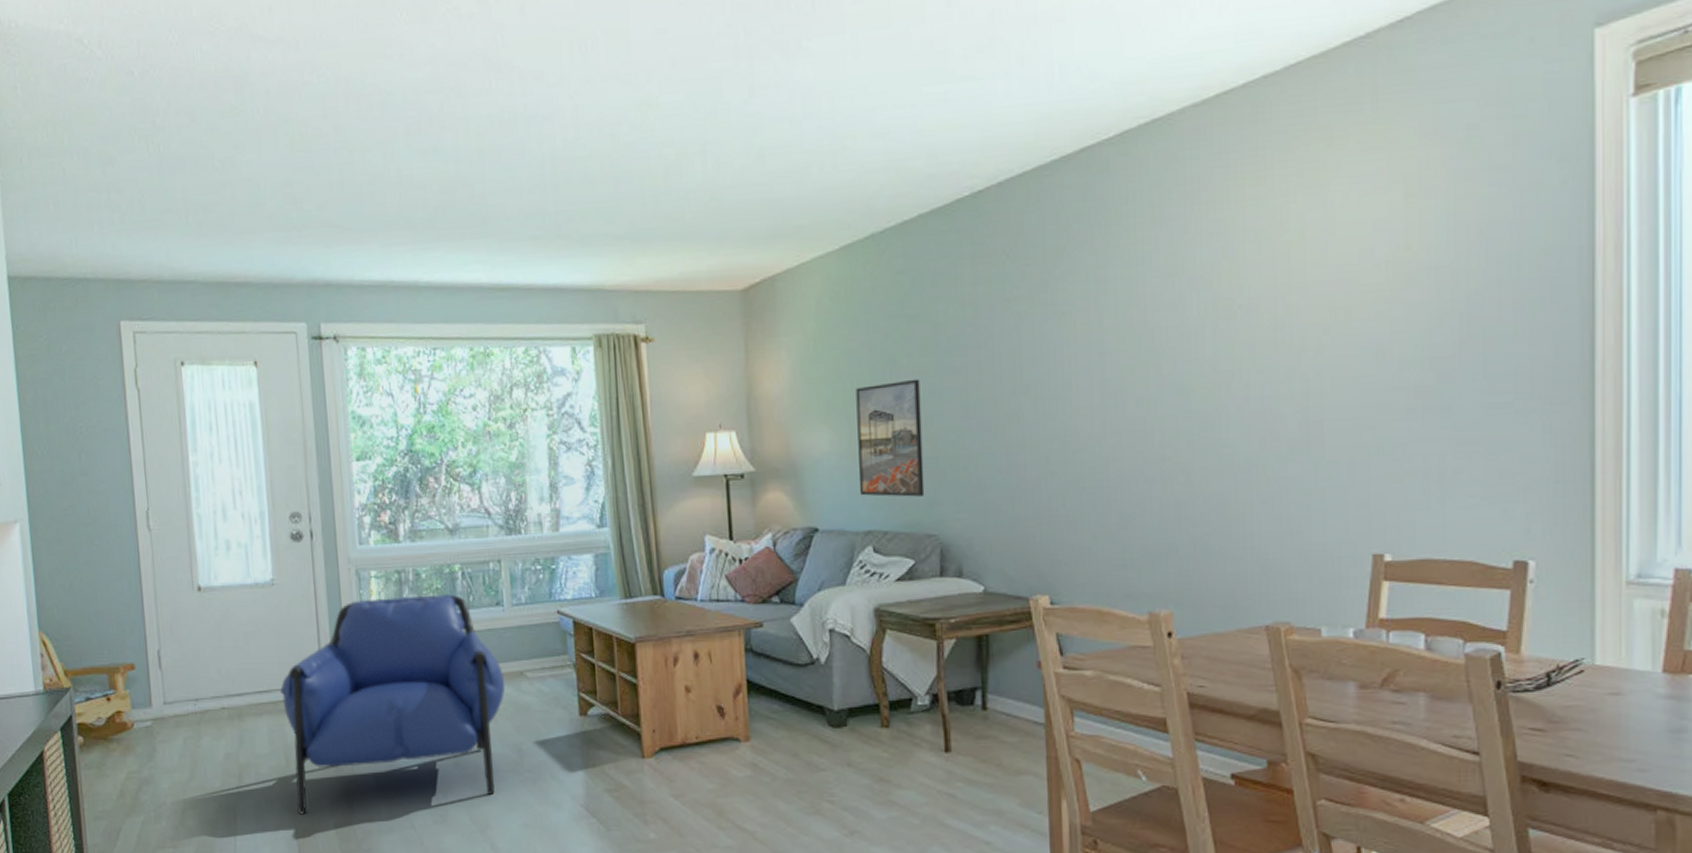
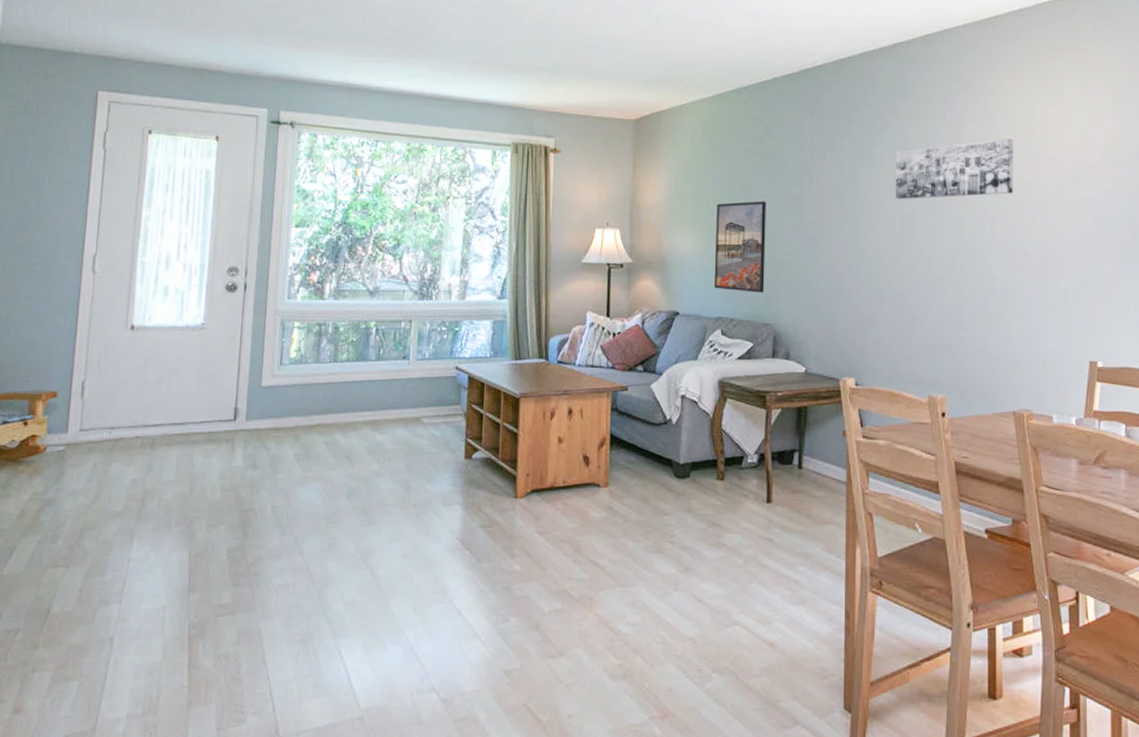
armchair: present [280,594,506,815] -> none [194,346,403,539]
wall art: none [1091,262,1259,362] -> present [895,138,1014,200]

